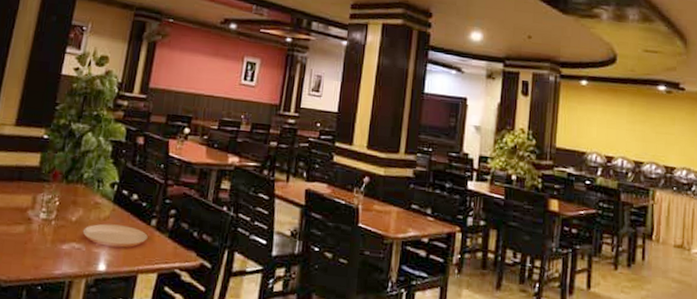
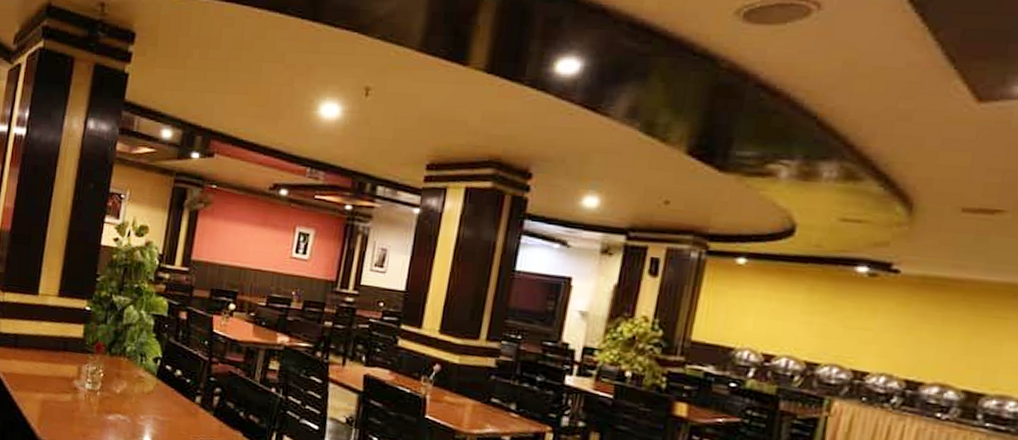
plate: present [82,223,148,248] -> none [127,397,193,423]

